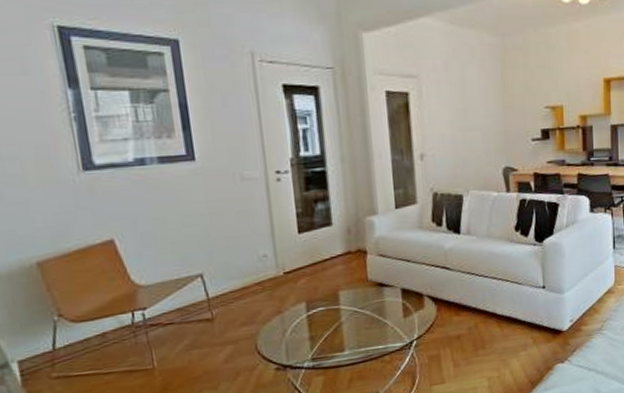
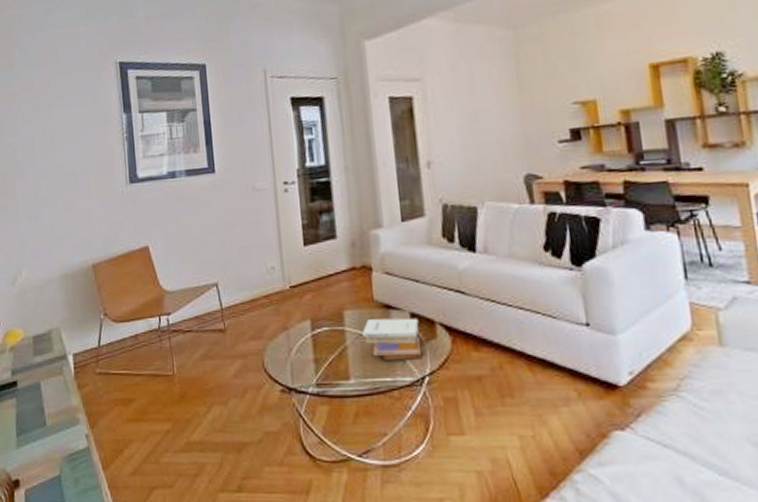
books: none [356,292,412,333] -> present [361,317,423,362]

